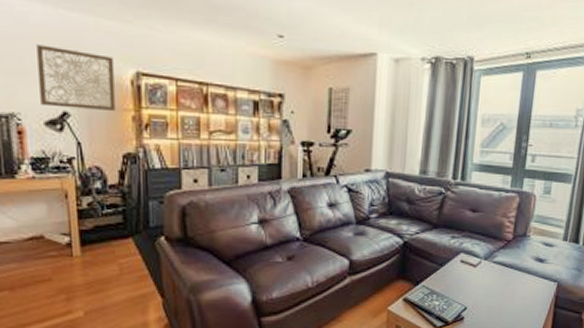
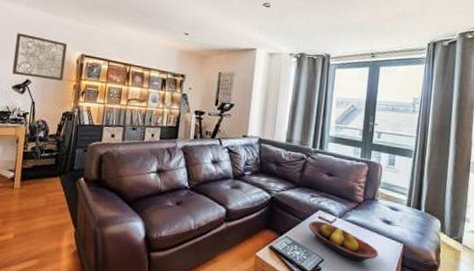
fruit bowl: none [449,265,529,306] -> present [308,221,378,262]

